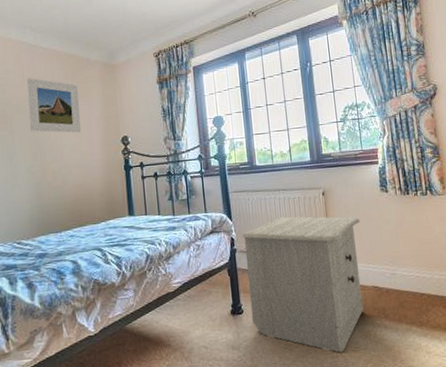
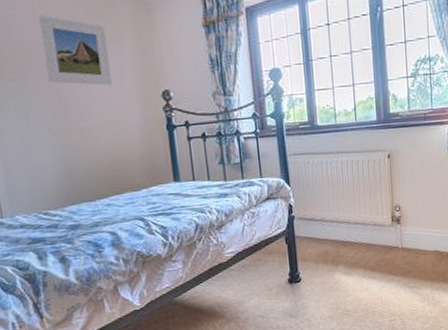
nightstand: present [242,216,364,353] -> none [301,180,425,316]

